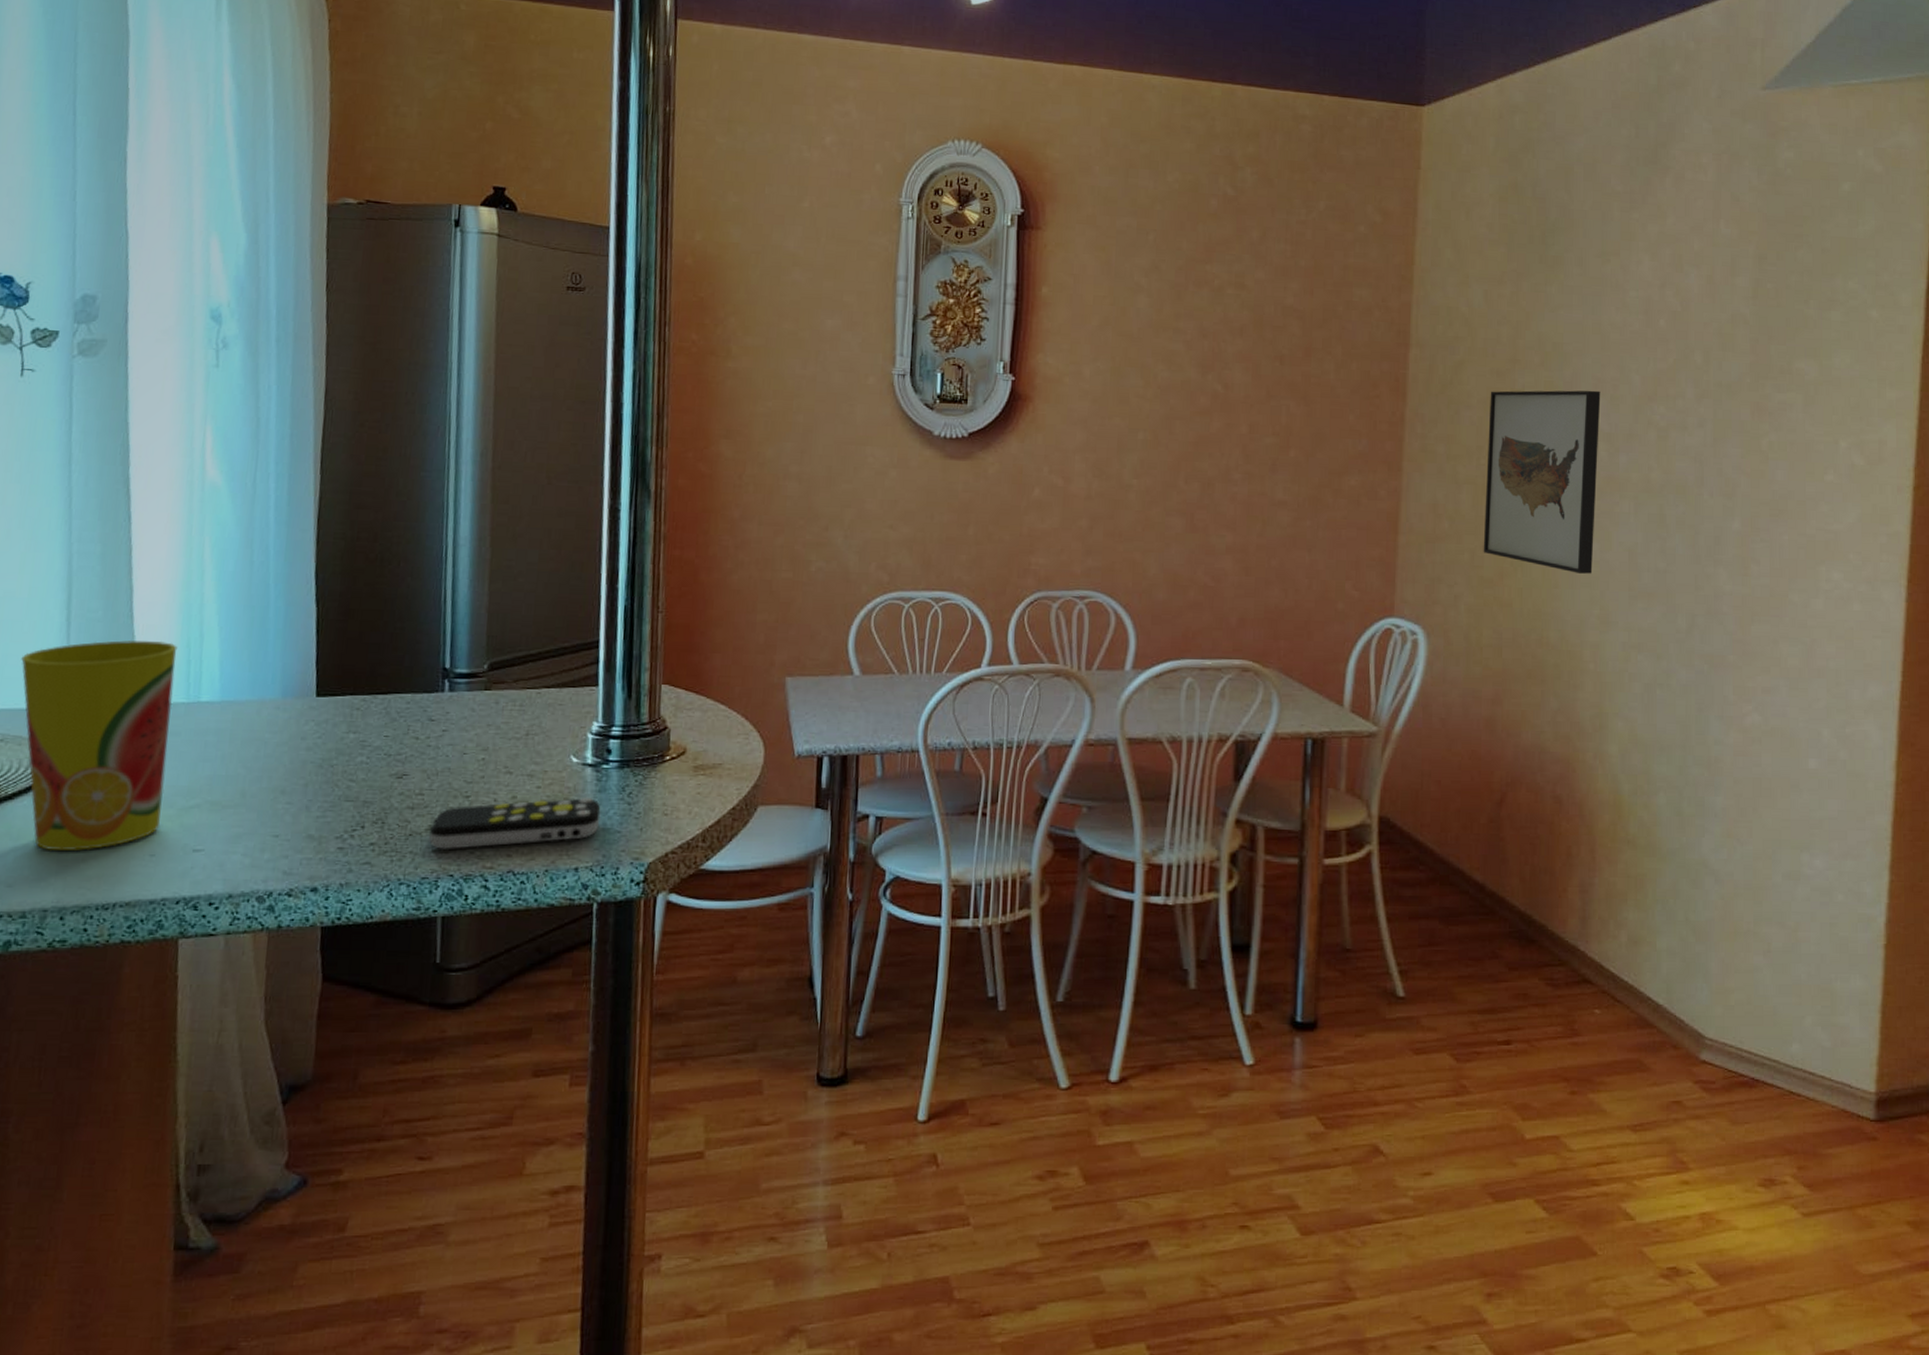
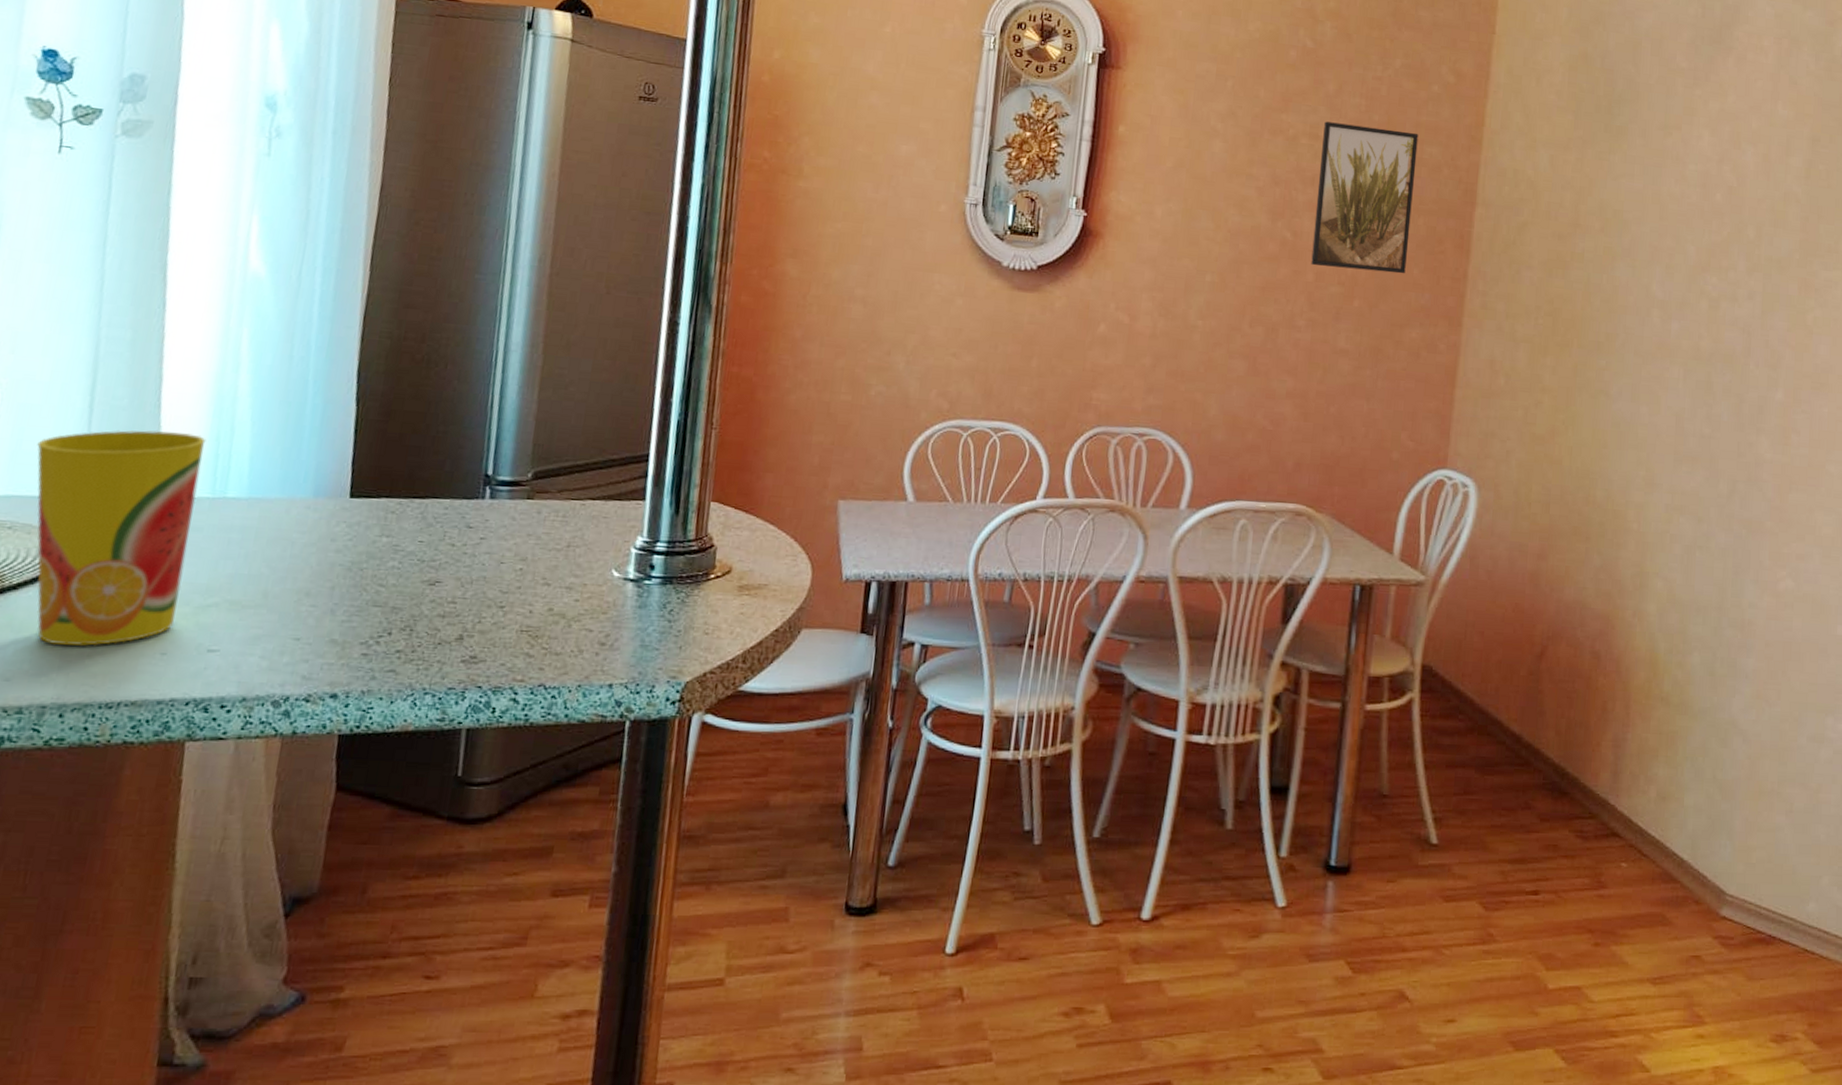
remote control: present [429,797,601,849] -> none [458,612,640,660]
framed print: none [1244,270,1347,421] -> present [1311,121,1419,274]
wall art: present [1483,390,1601,574] -> none [1536,253,1657,436]

